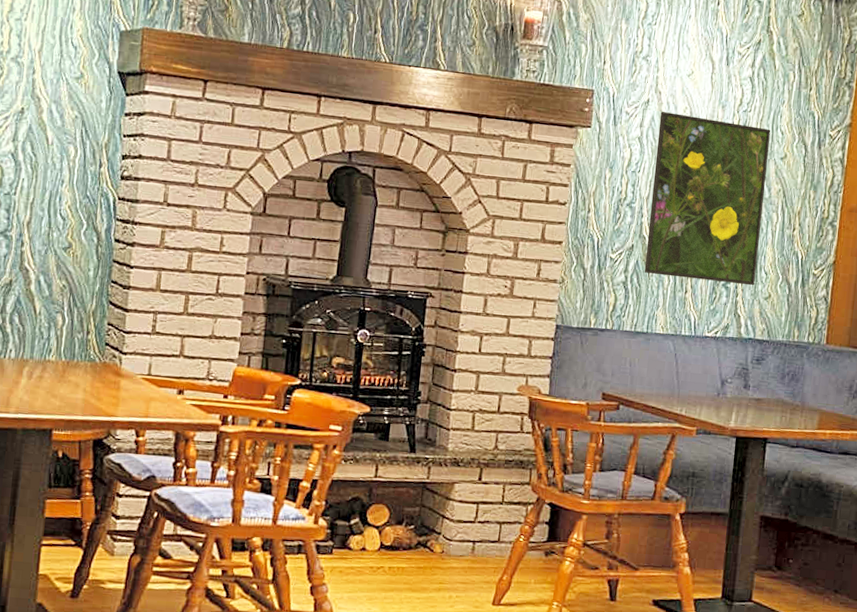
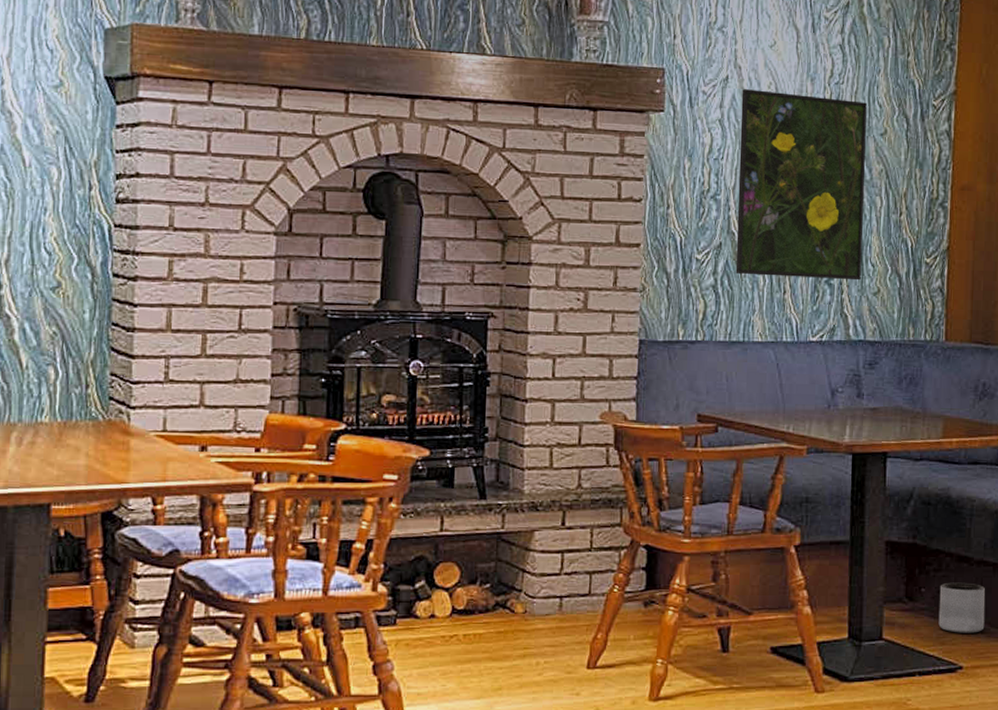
planter: none [802,556,846,603] -> present [938,582,985,633]

